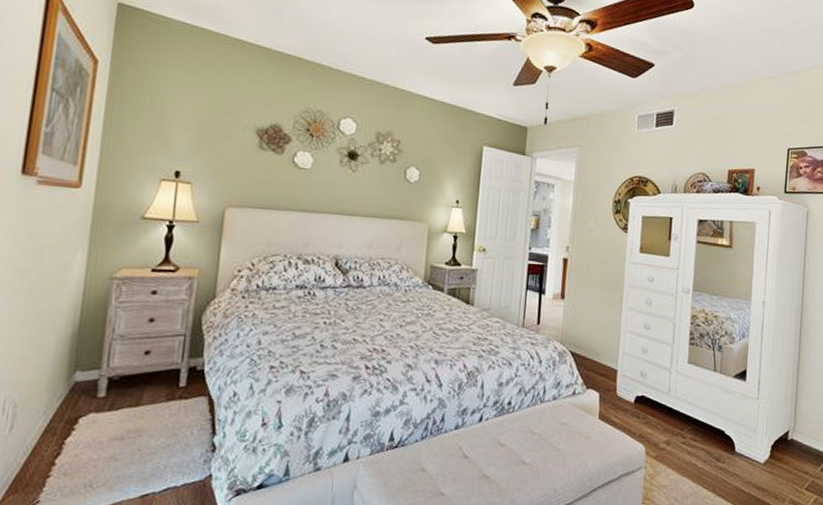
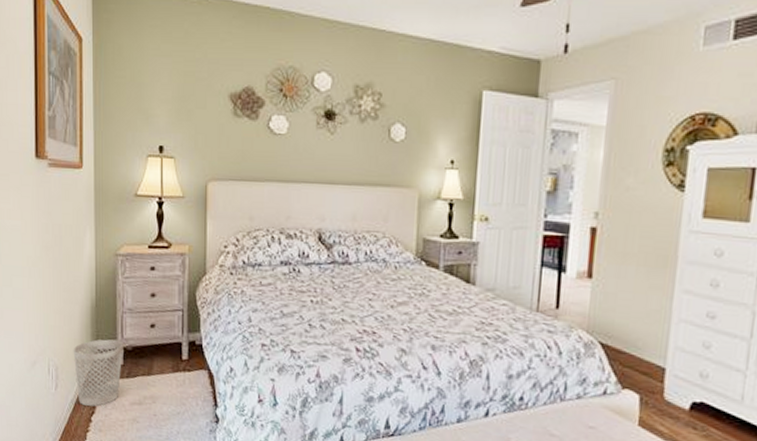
wastebasket: none [40,369,109,447] -> present [73,339,123,407]

